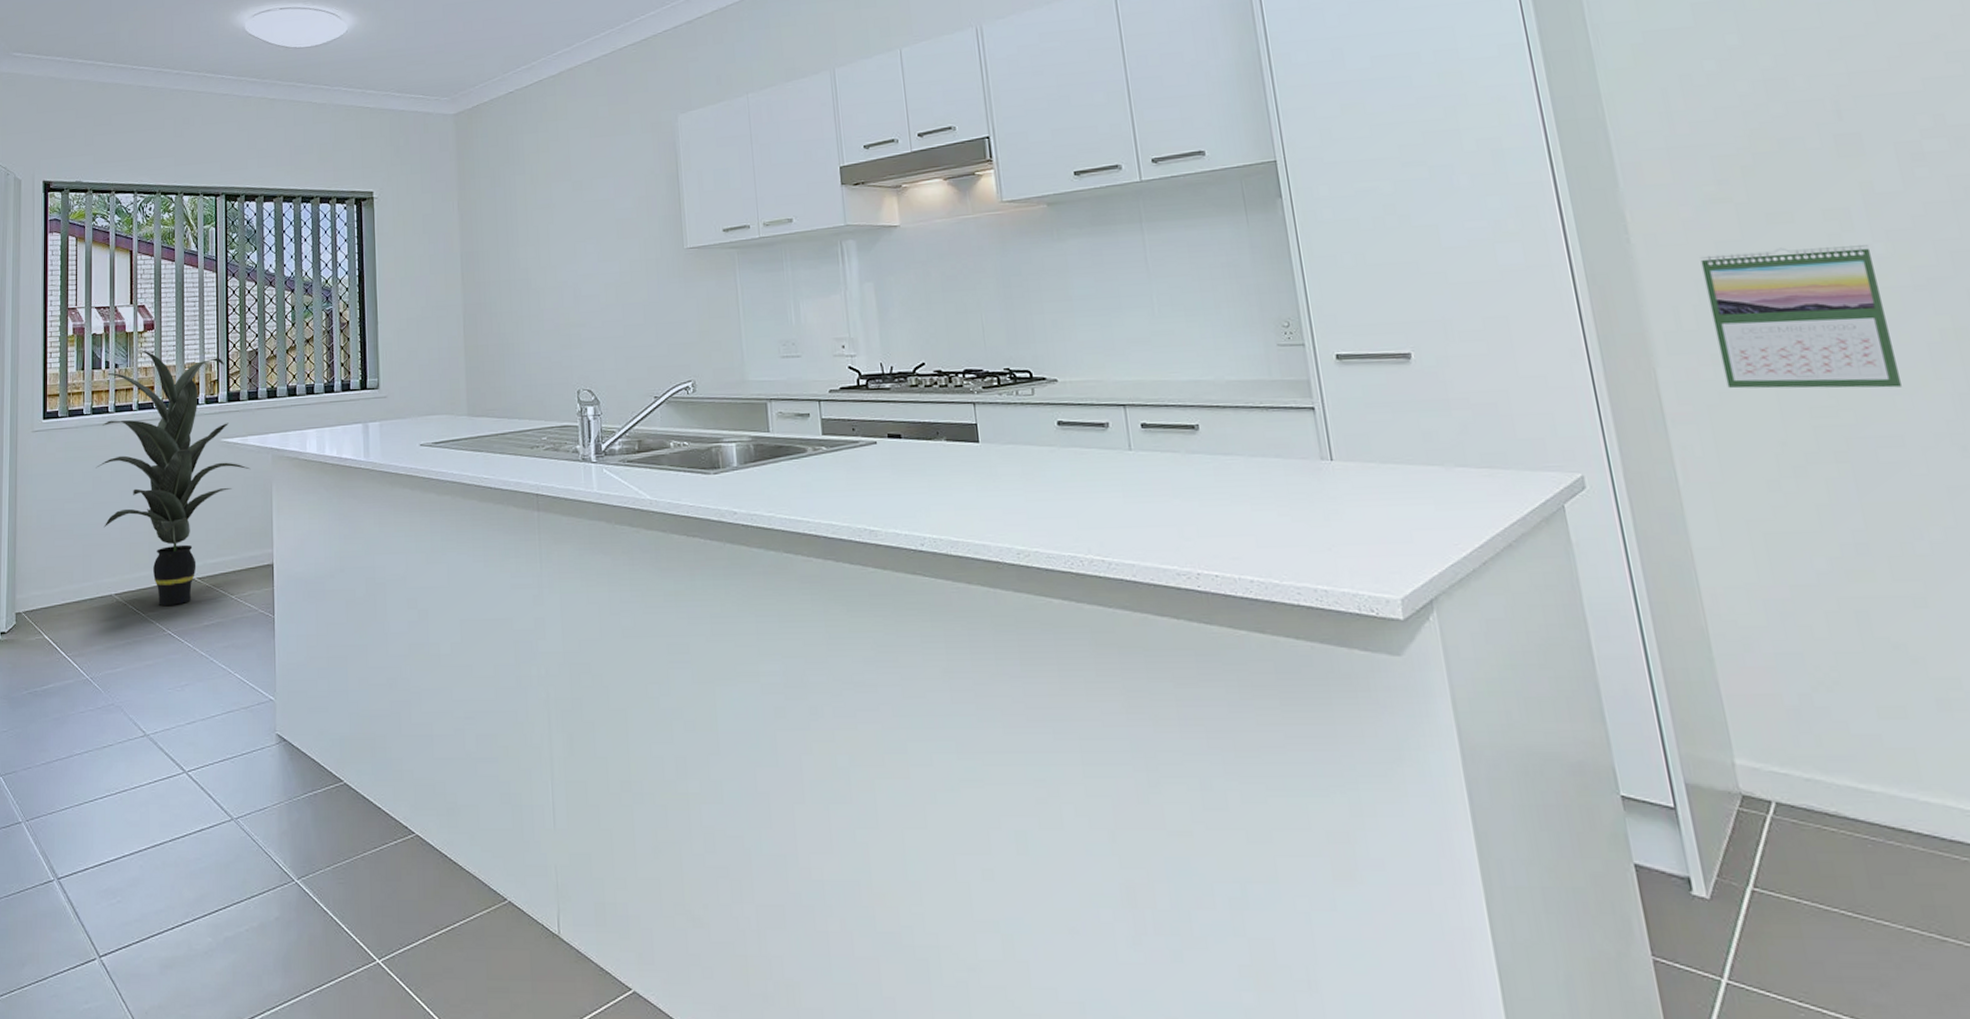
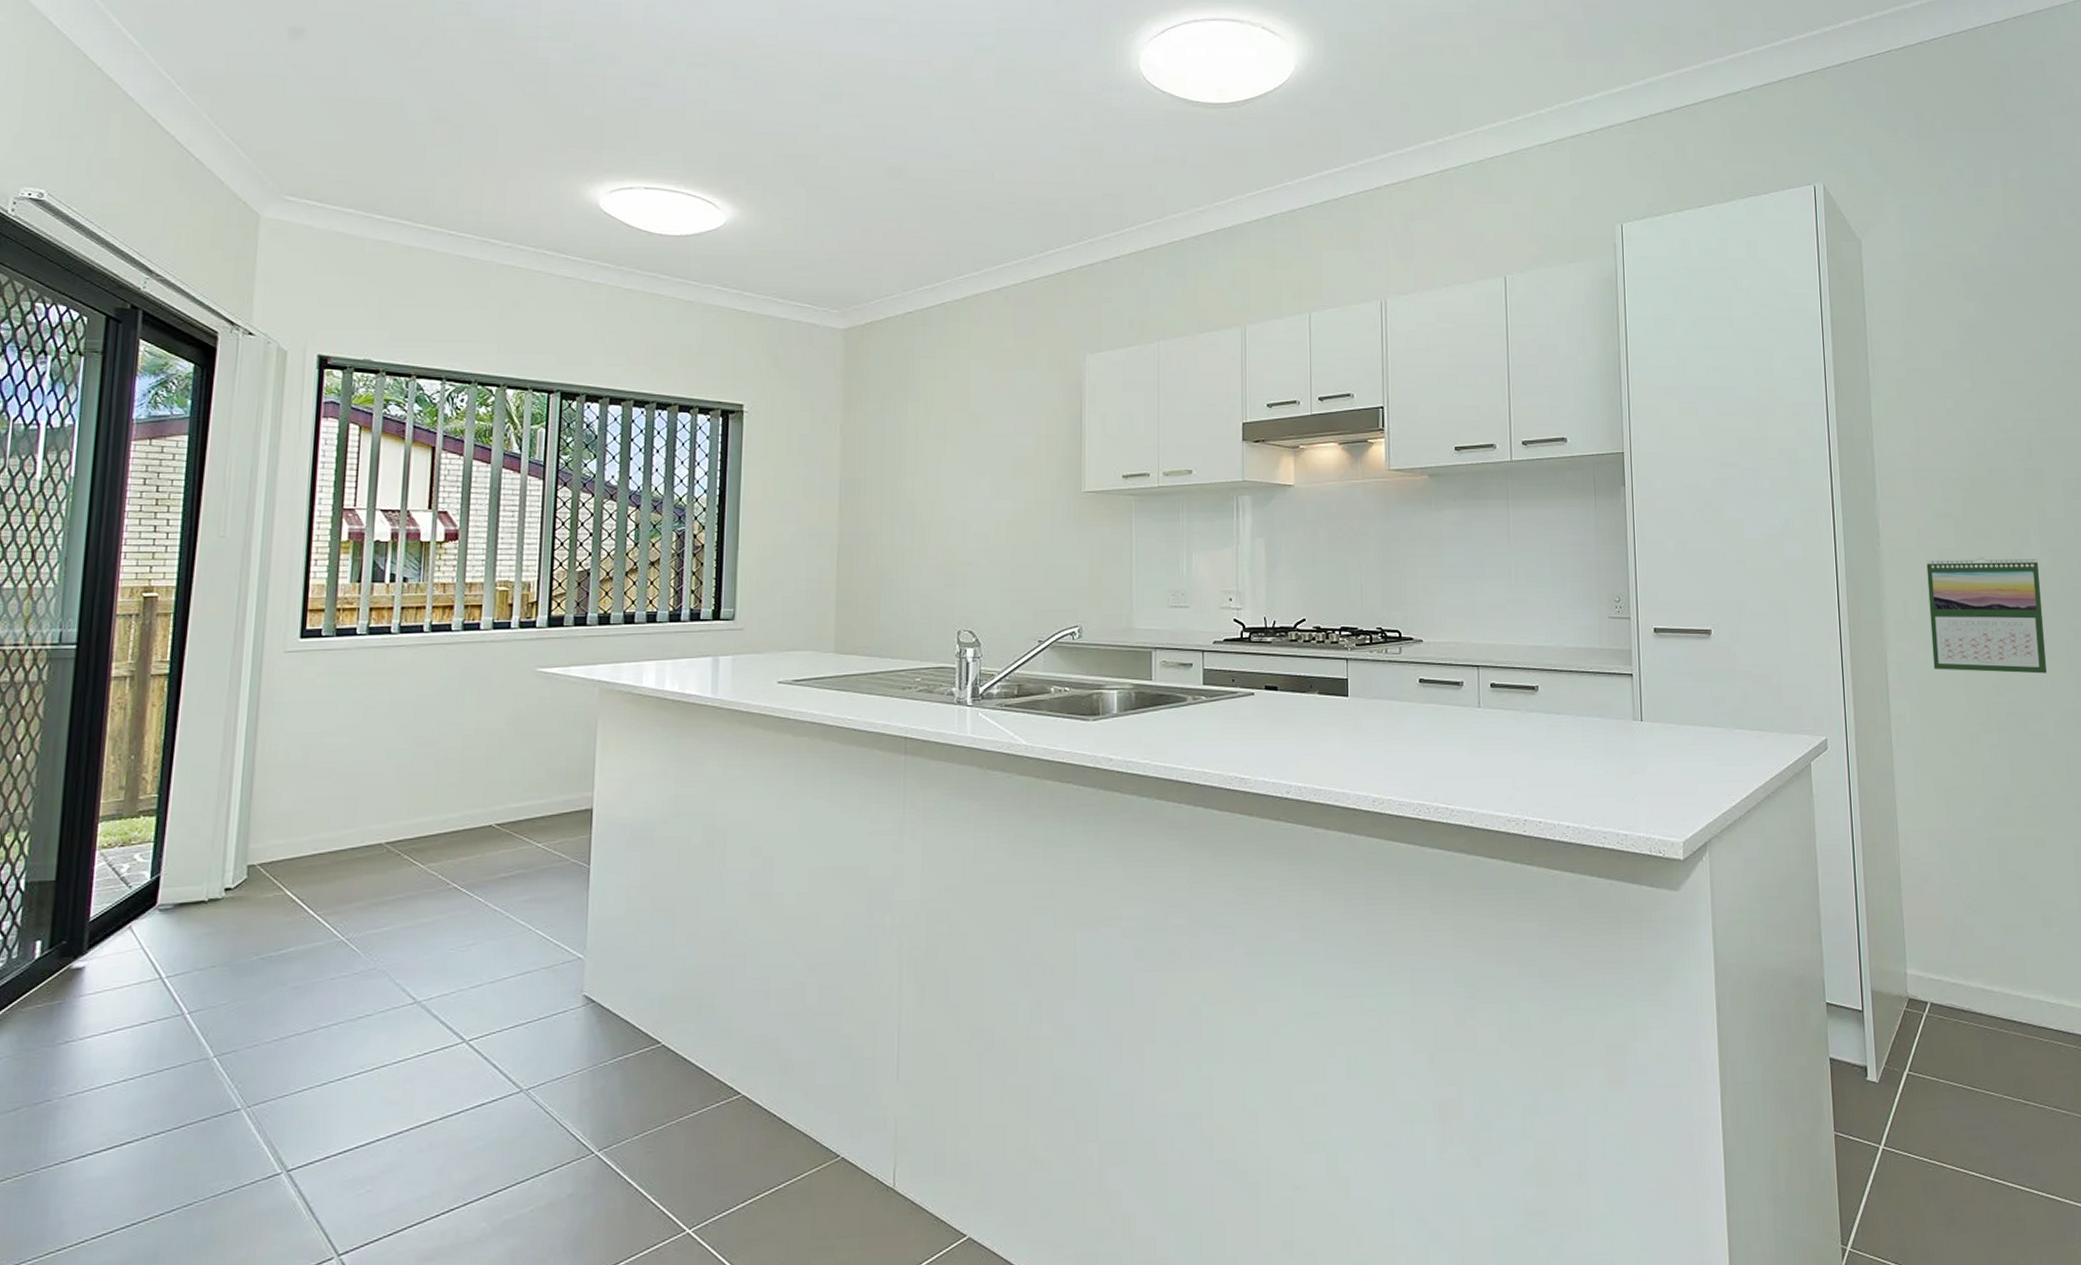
indoor plant: present [96,350,251,606] -> none [369,563,572,855]

